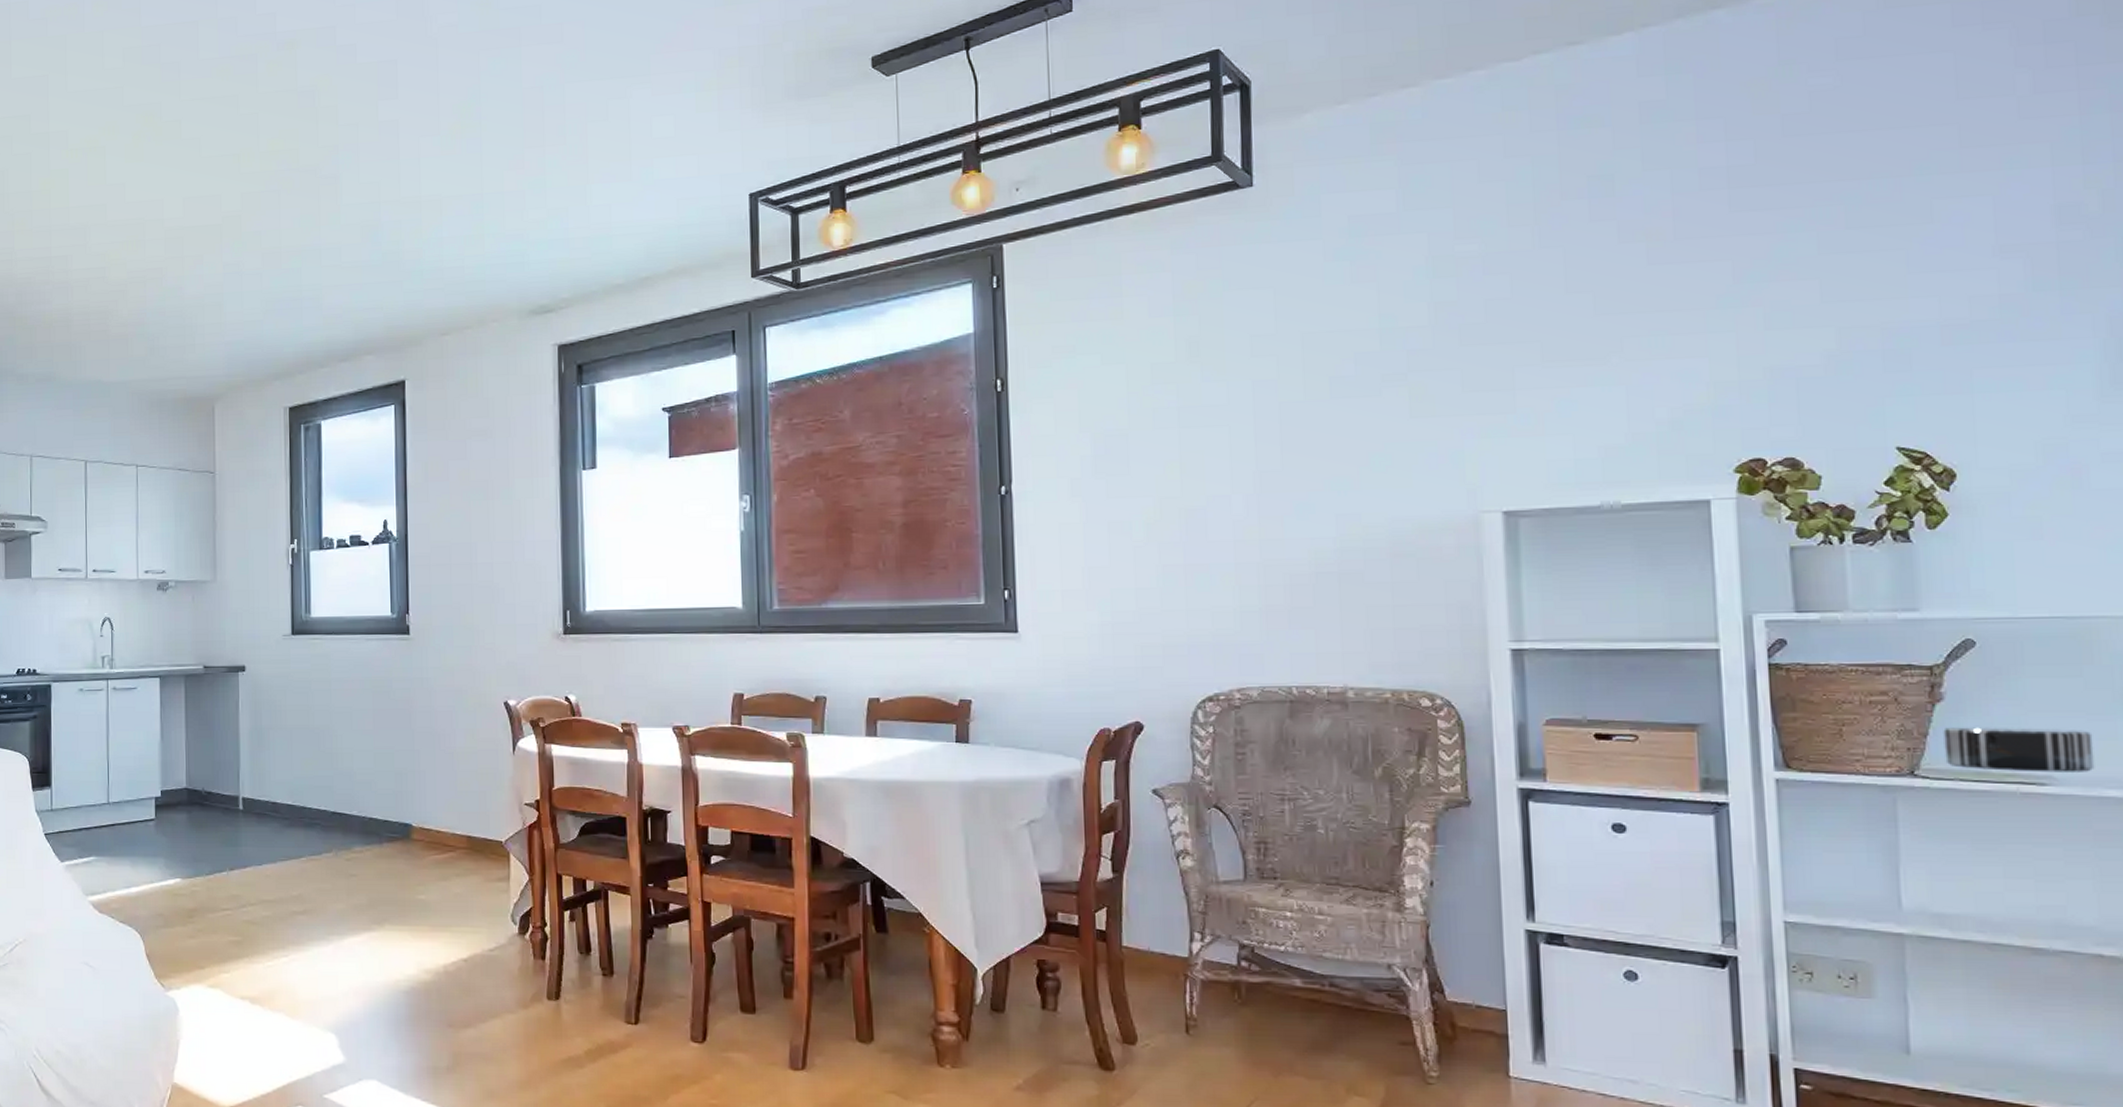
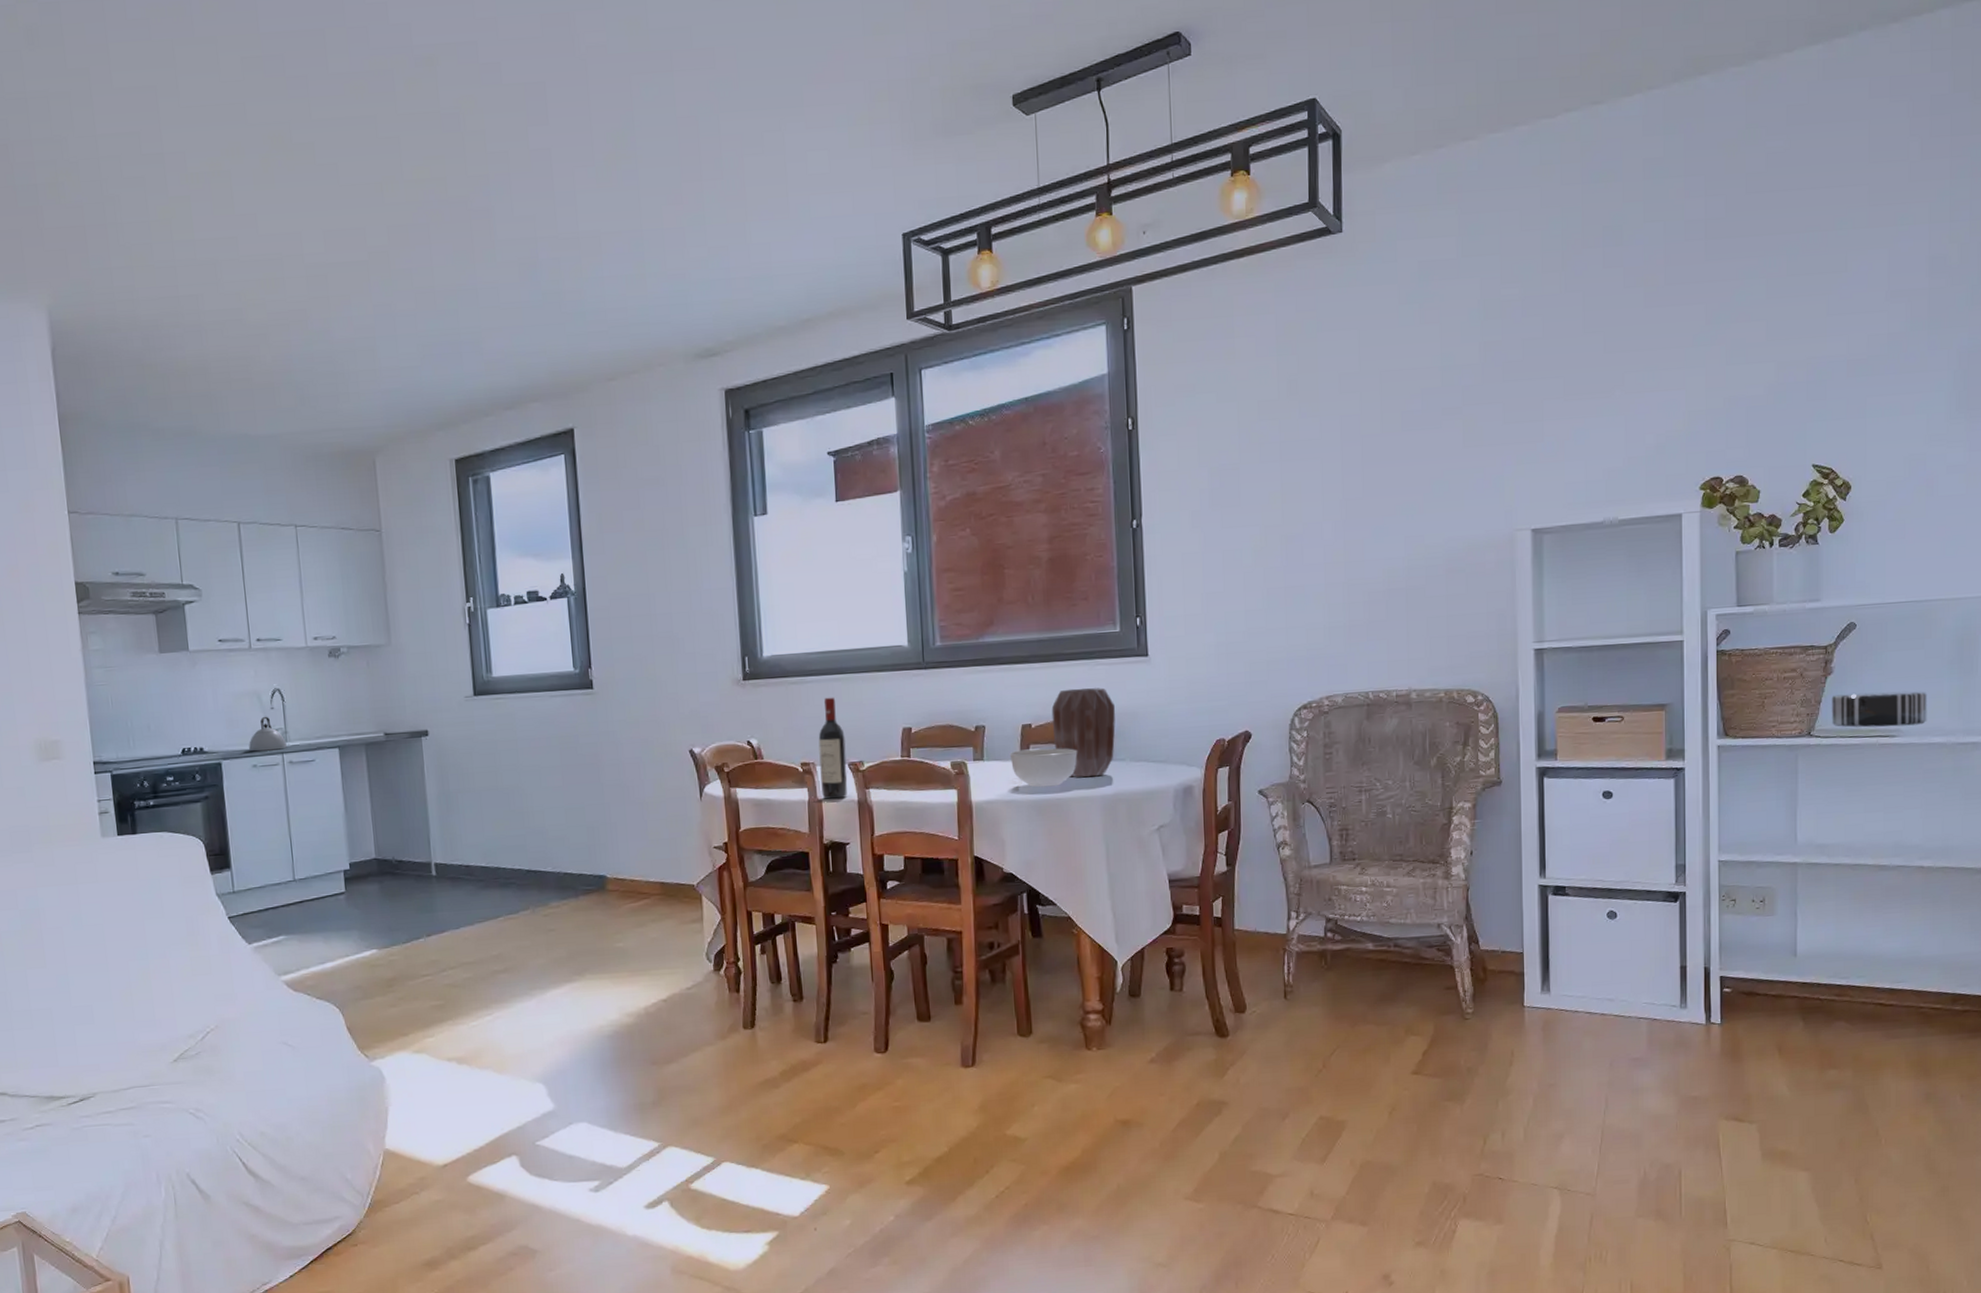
kettle: none [76,643,112,676] -> present [248,716,287,752]
wine bottle: none [641,656,671,763] -> present [818,697,848,799]
bowl: none [854,725,933,768] -> present [1009,748,1078,788]
vase: none [903,663,978,761] -> present [1051,687,1116,778]

